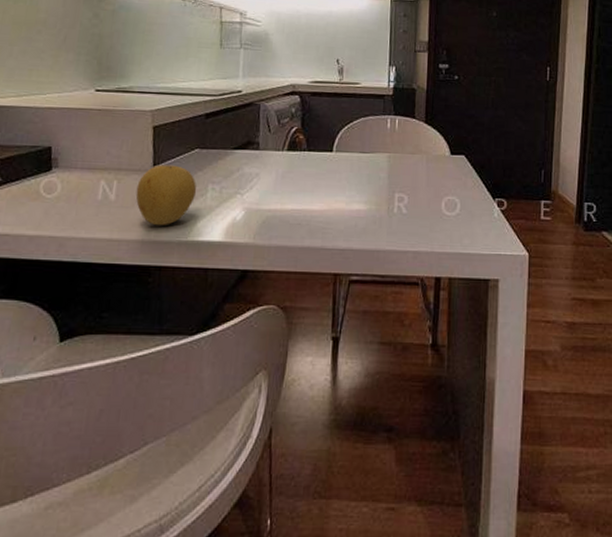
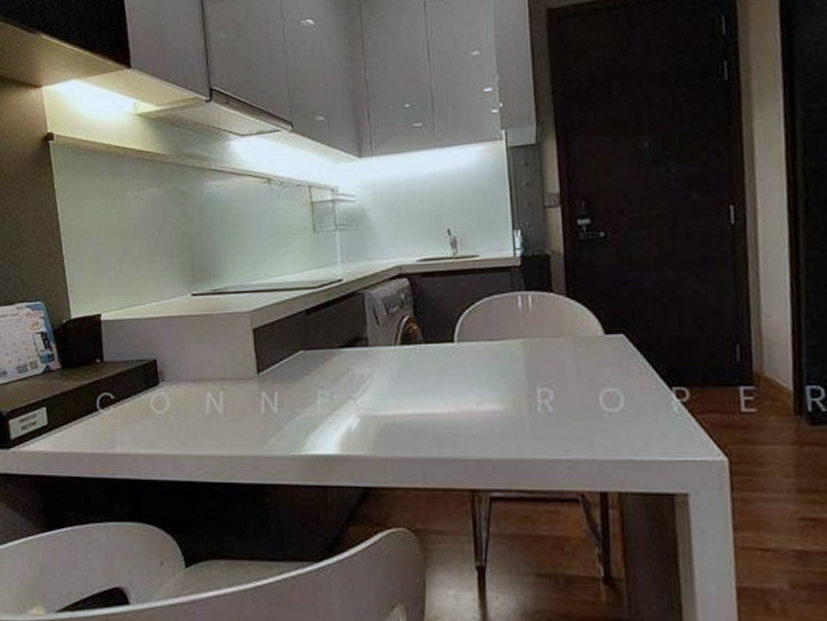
fruit: present [135,164,197,226] -> none [243,371,306,440]

